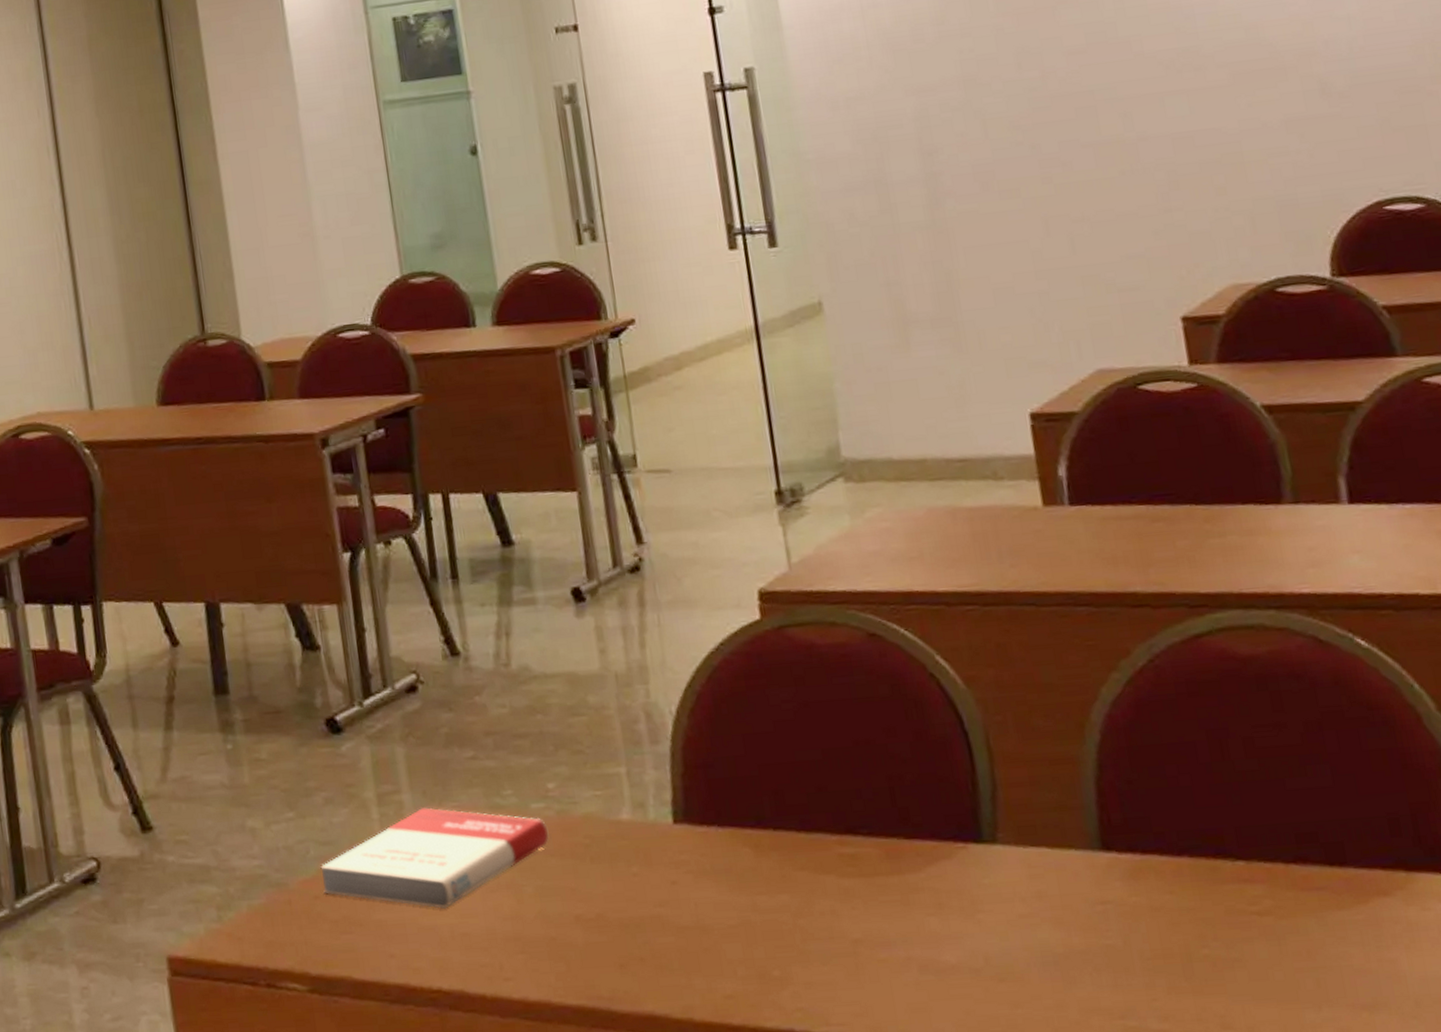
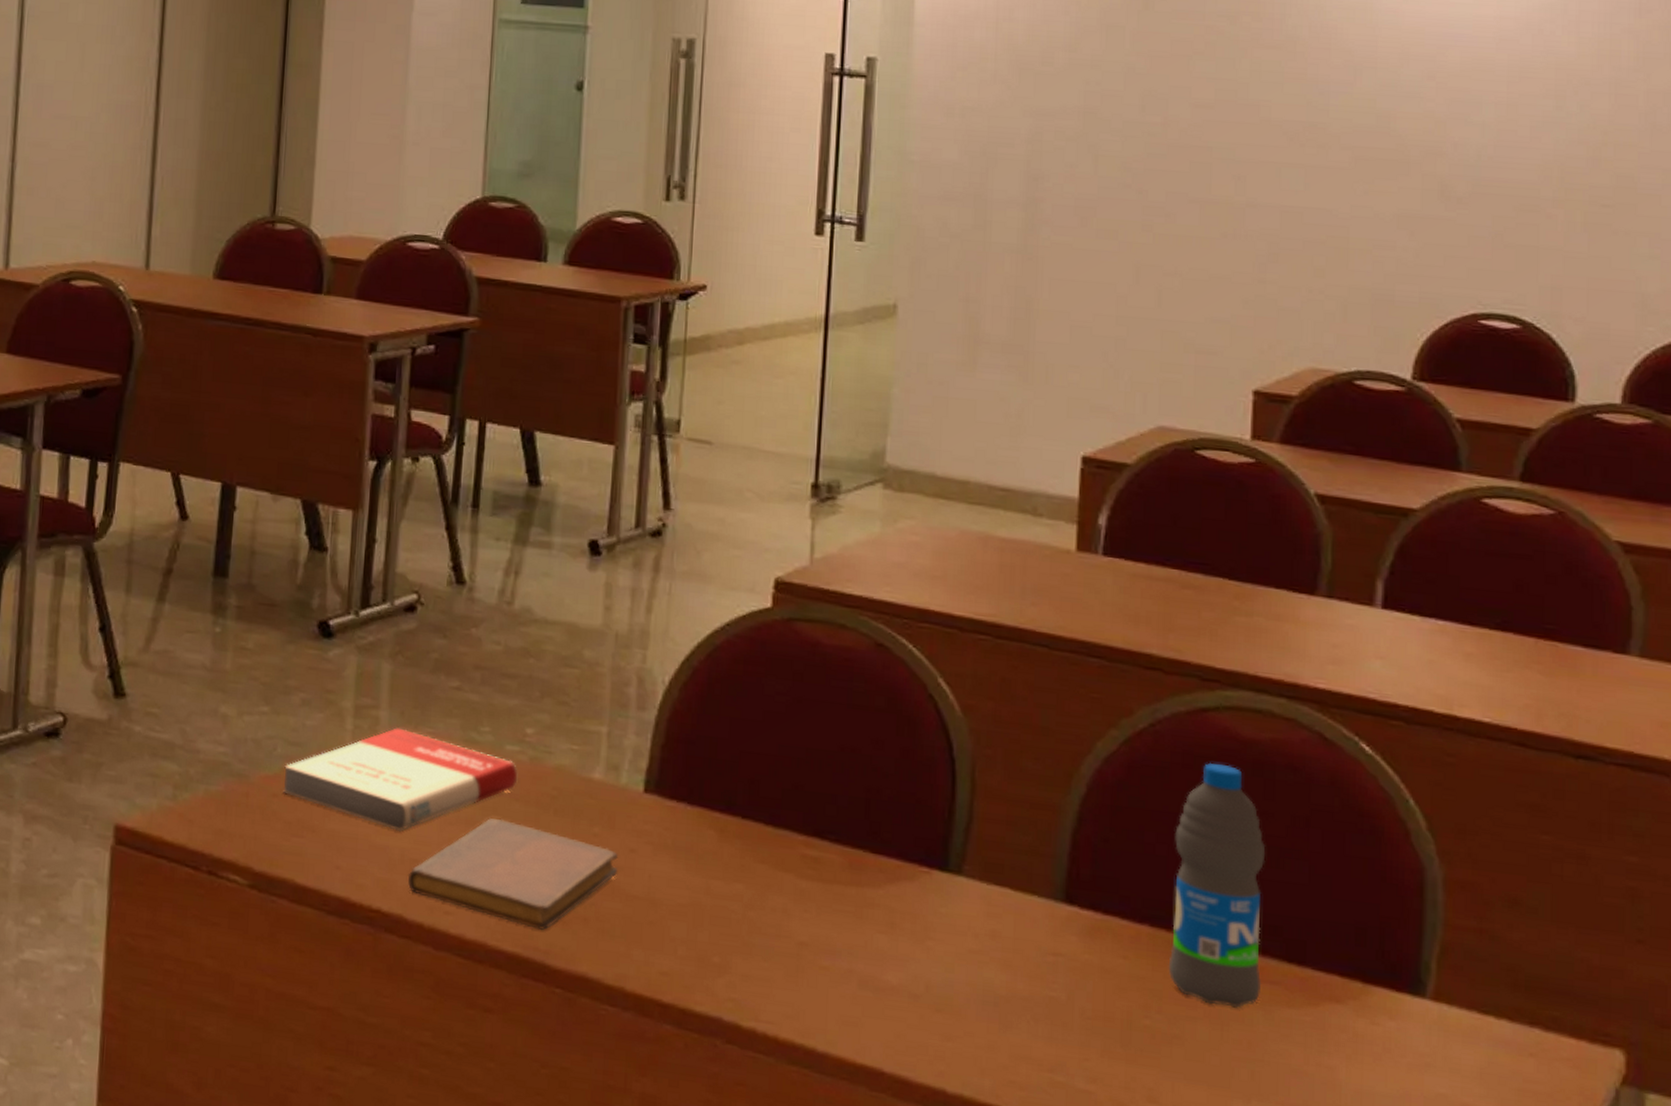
notebook: none [461,876,663,979] -> present [407,818,619,931]
water bottle: none [1194,685,1309,922] -> present [1168,762,1266,1008]

